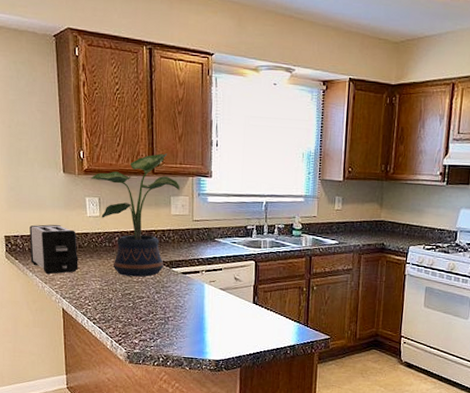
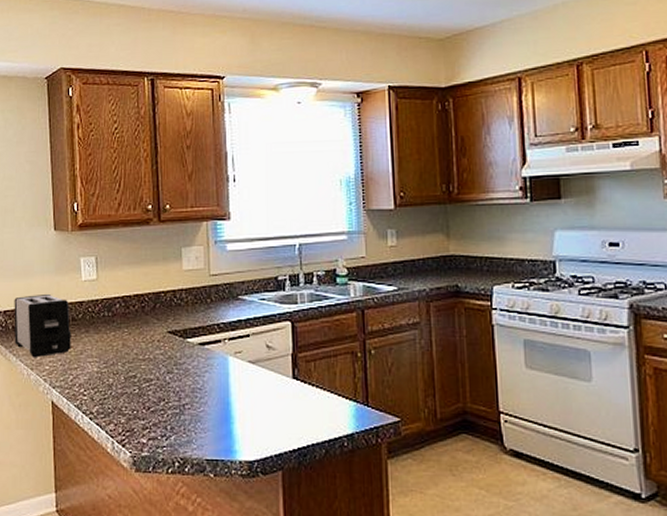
potted plant: present [90,153,180,277] -> none [86,196,192,353]

